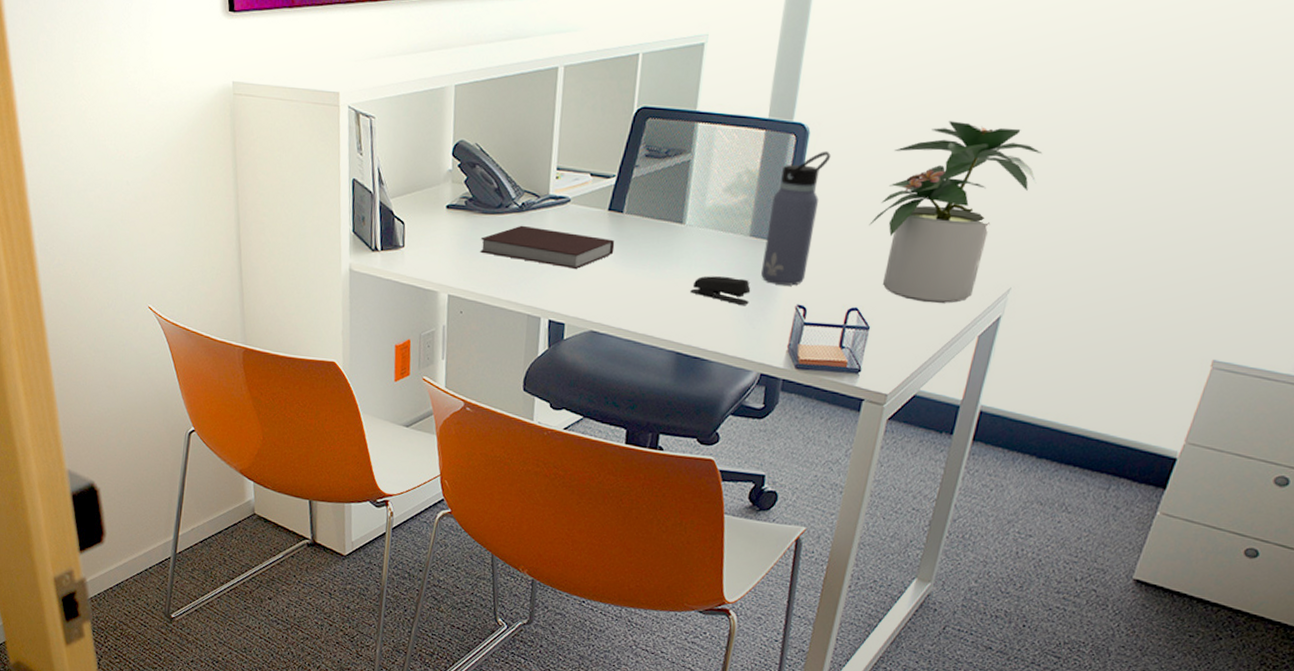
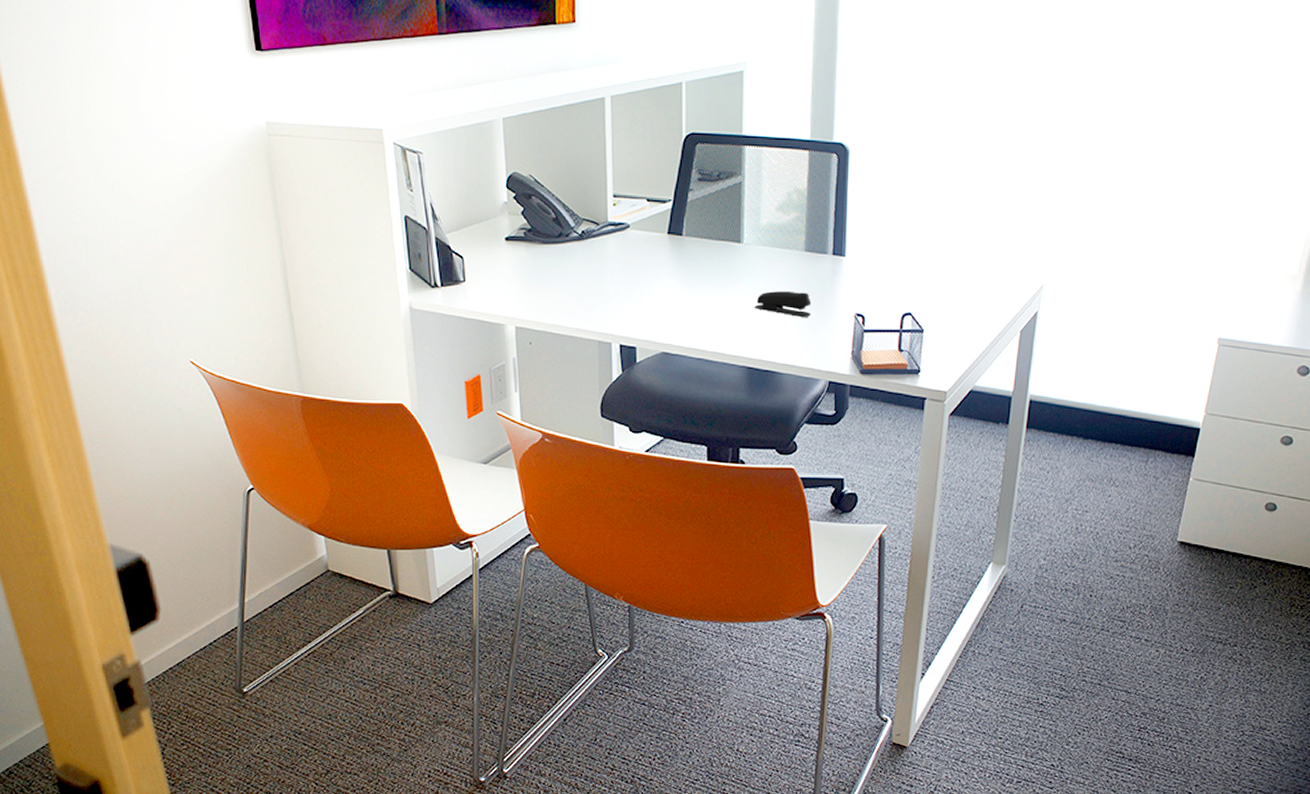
notebook: present [480,225,615,270] -> none [543,253,678,294]
water bottle: present [761,150,832,286] -> none [820,167,872,296]
potted plant: present [869,121,1042,304] -> none [912,136,1055,304]

